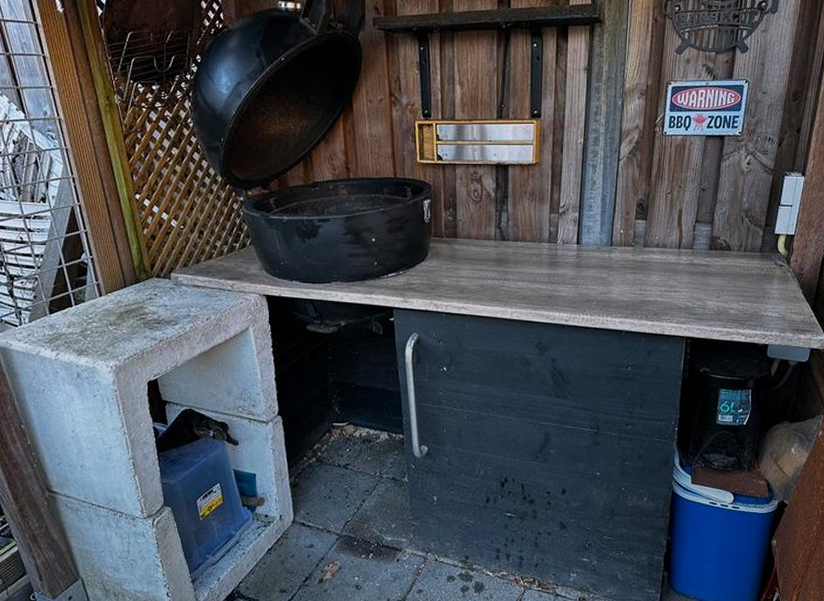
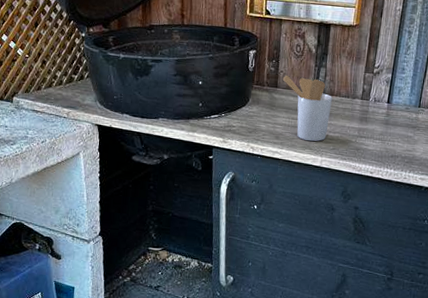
utensil holder: none [463,223,517,293] -> present [283,75,332,142]

